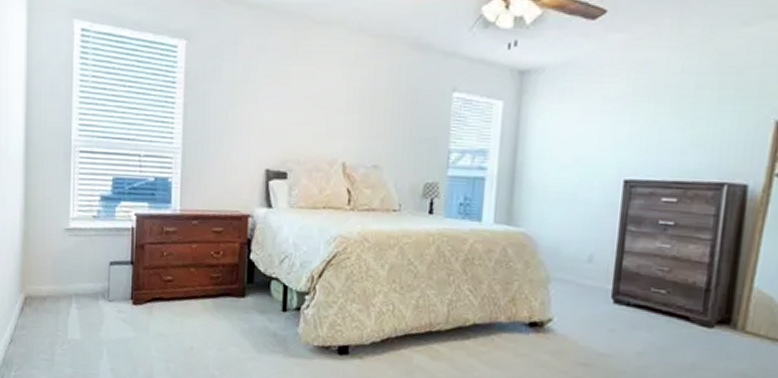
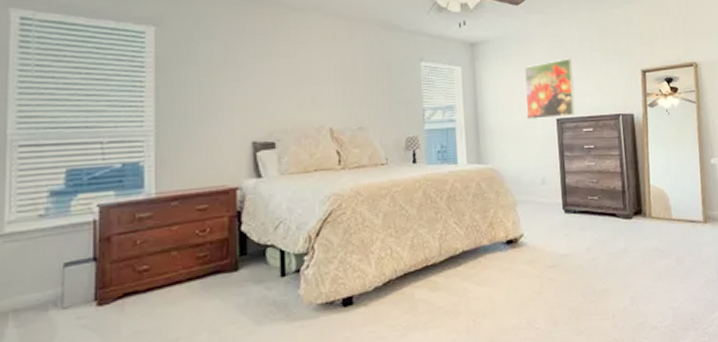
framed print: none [581,98,662,179] -> present [524,58,575,120]

